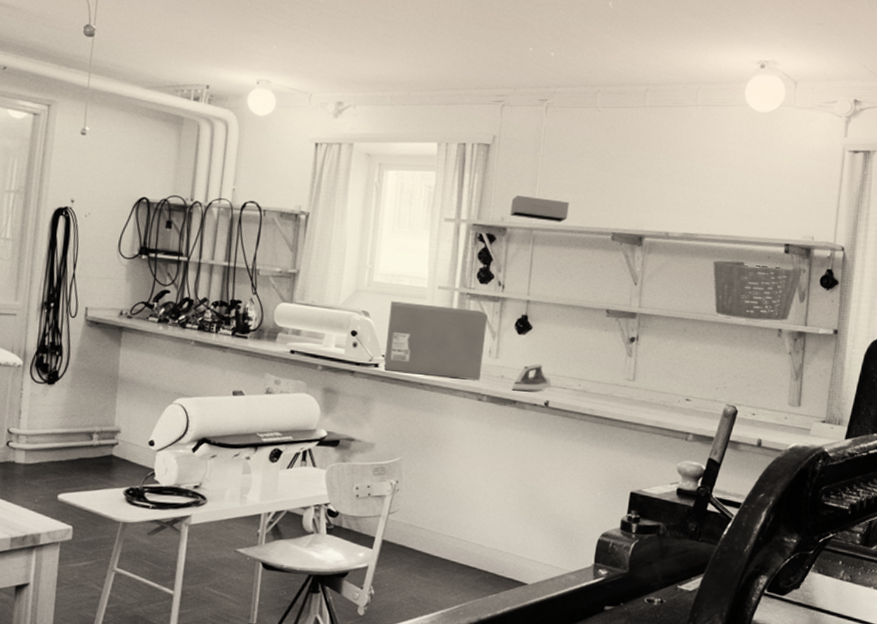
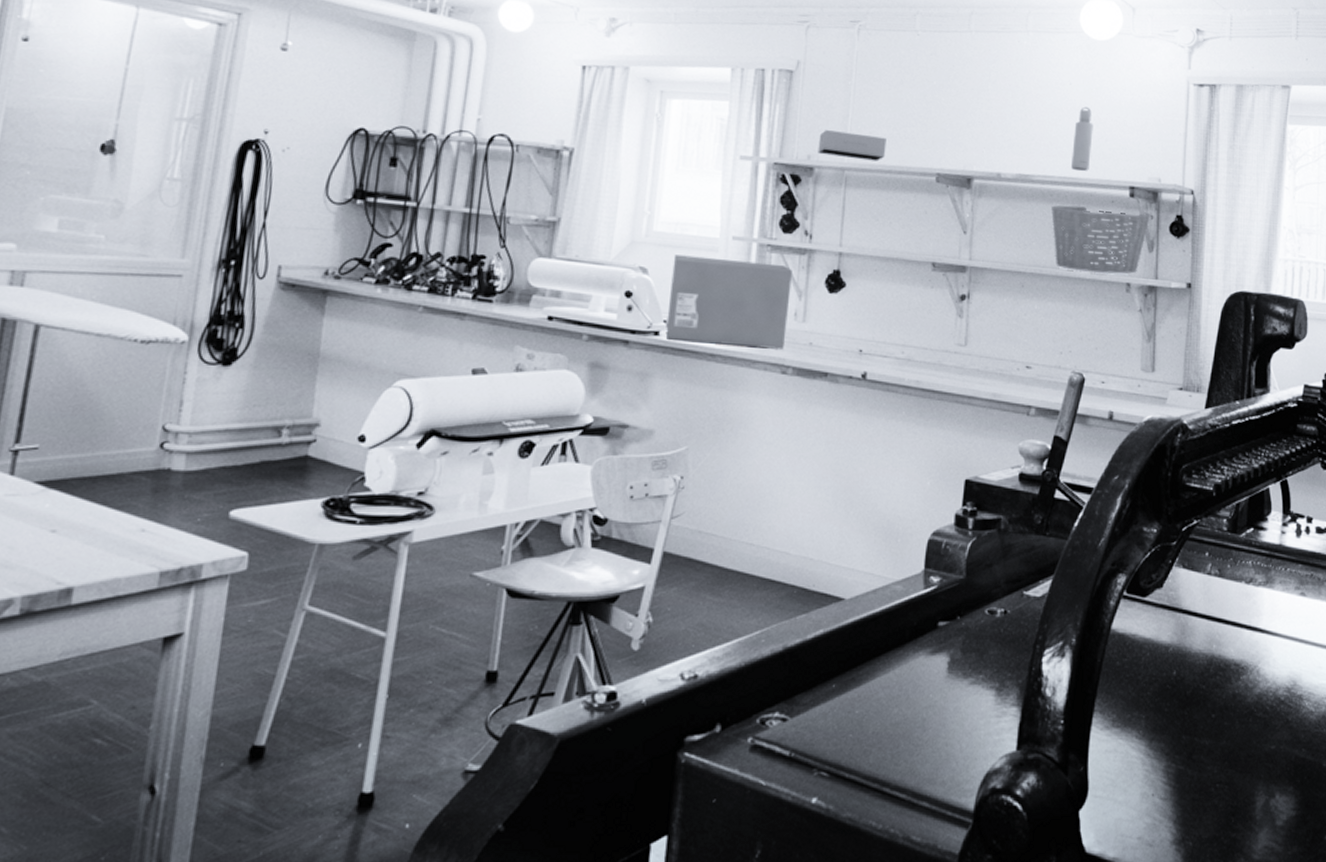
iron: present [511,364,551,392] -> none [822,328,869,362]
bottle: none [732,172,754,231] -> present [1071,106,1094,172]

